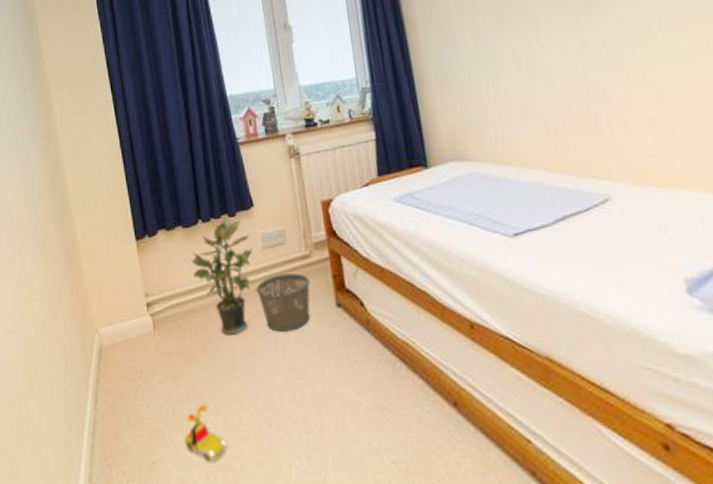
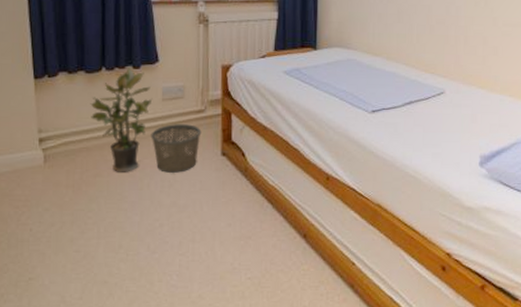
toy car: present [184,403,228,462] -> none [64,229,106,278]

